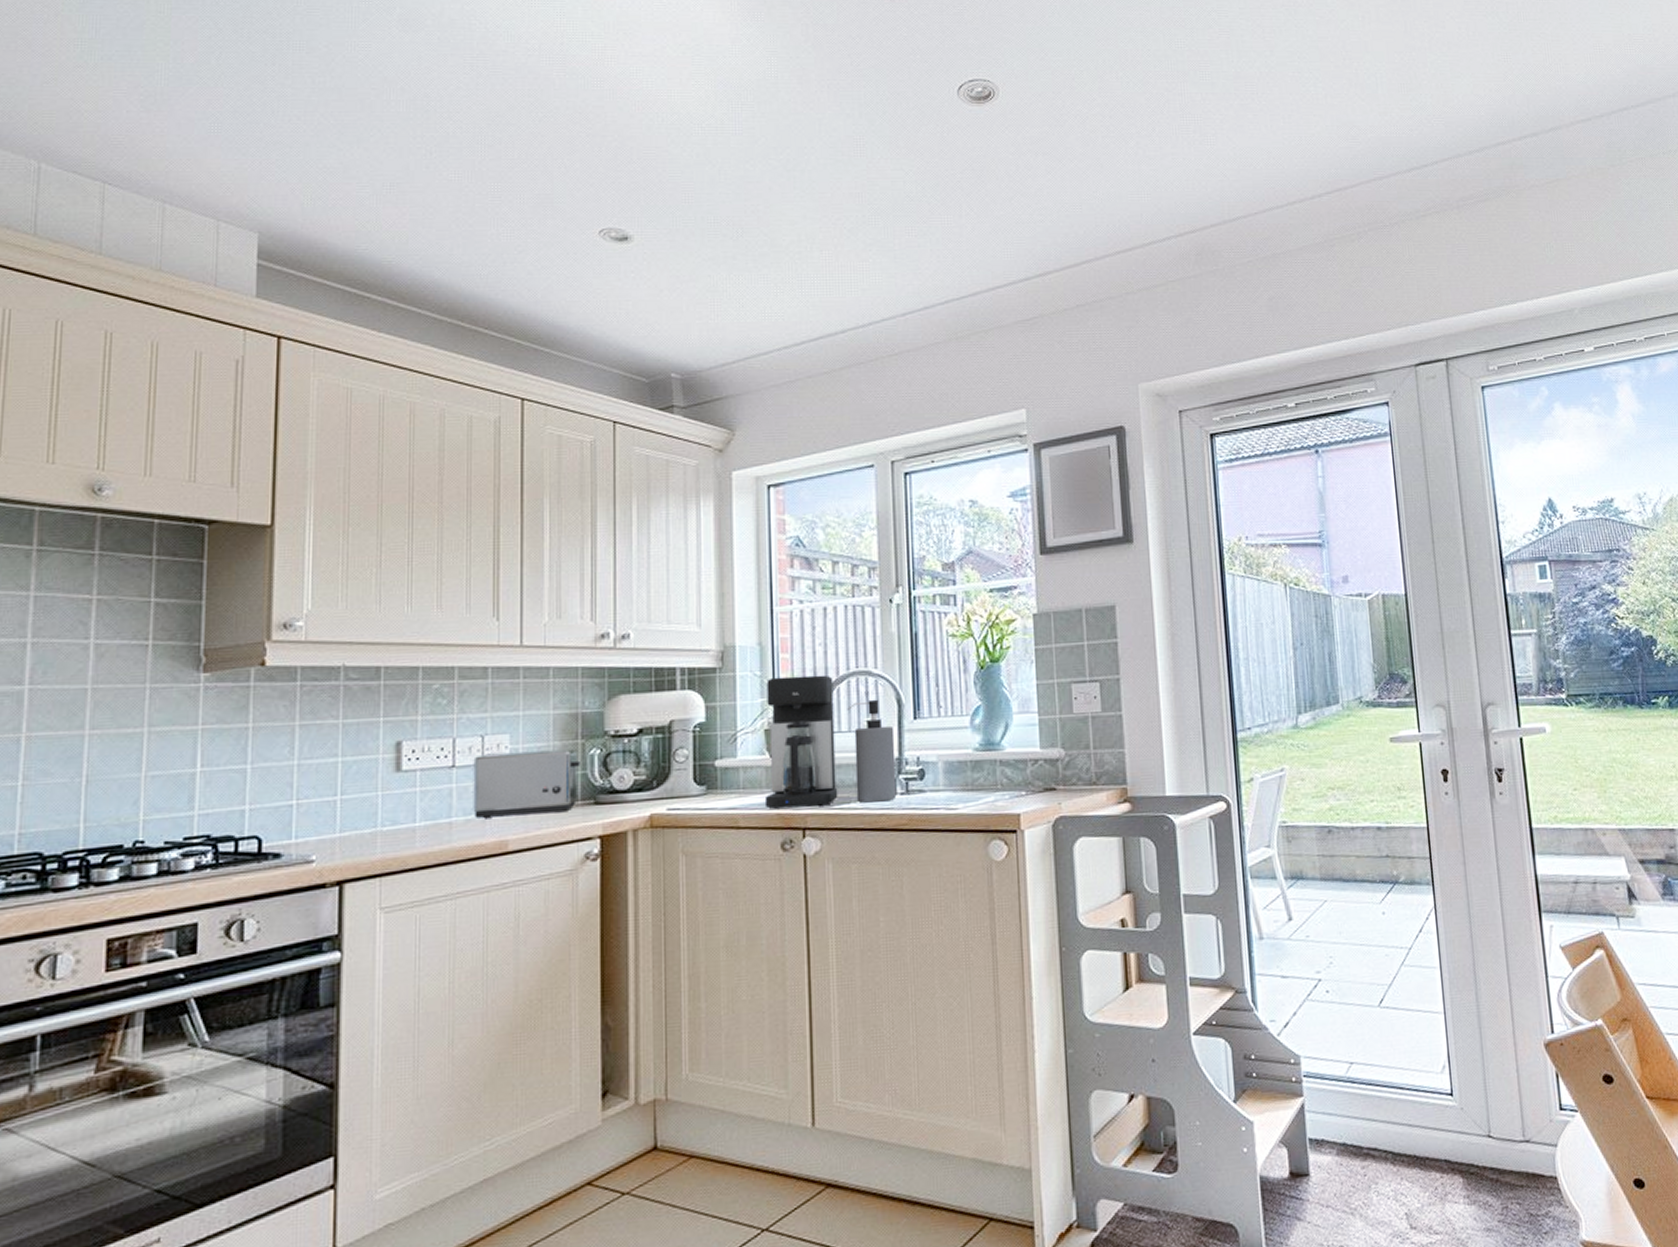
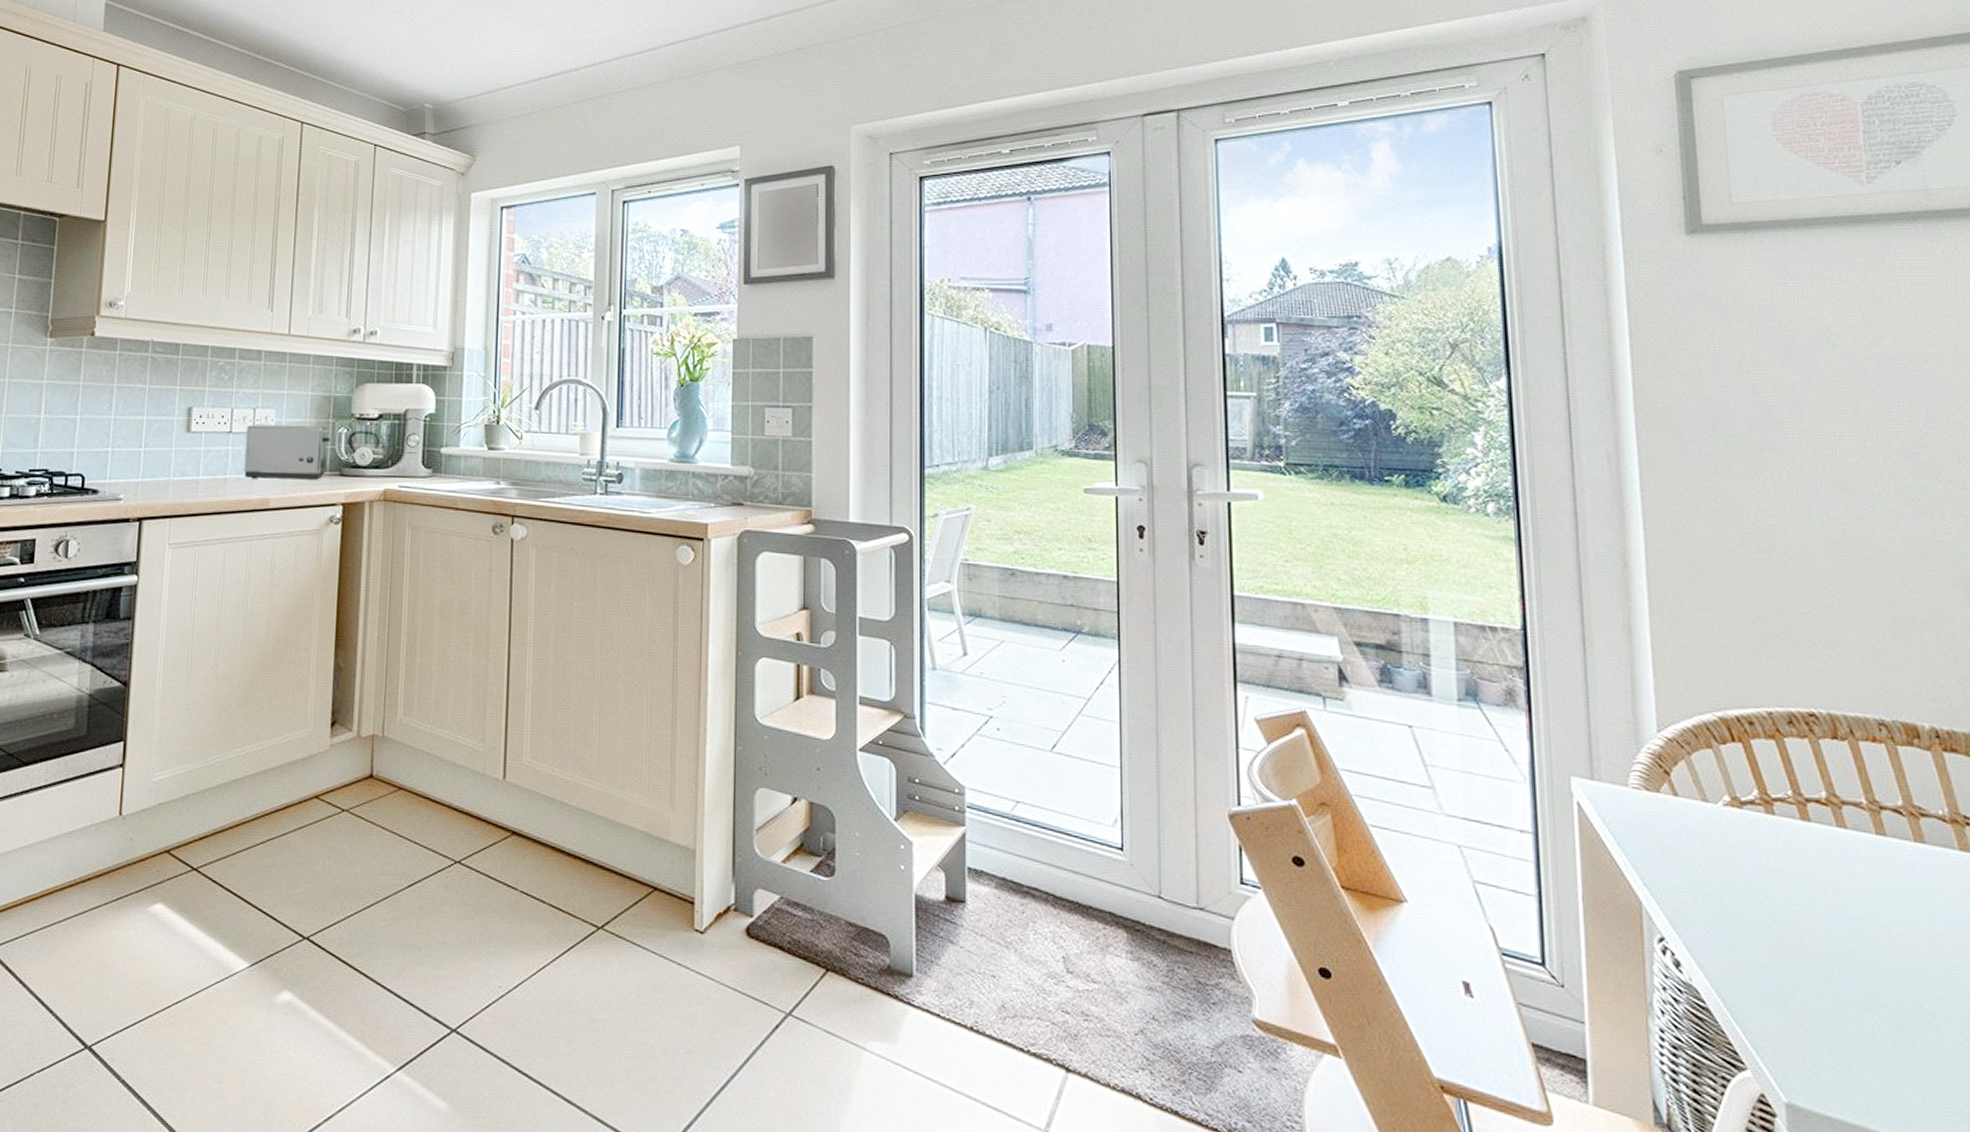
coffee maker: present [764,674,838,809] -> none [480,379,547,497]
soap dispenser: present [847,699,897,803] -> none [557,406,598,499]

